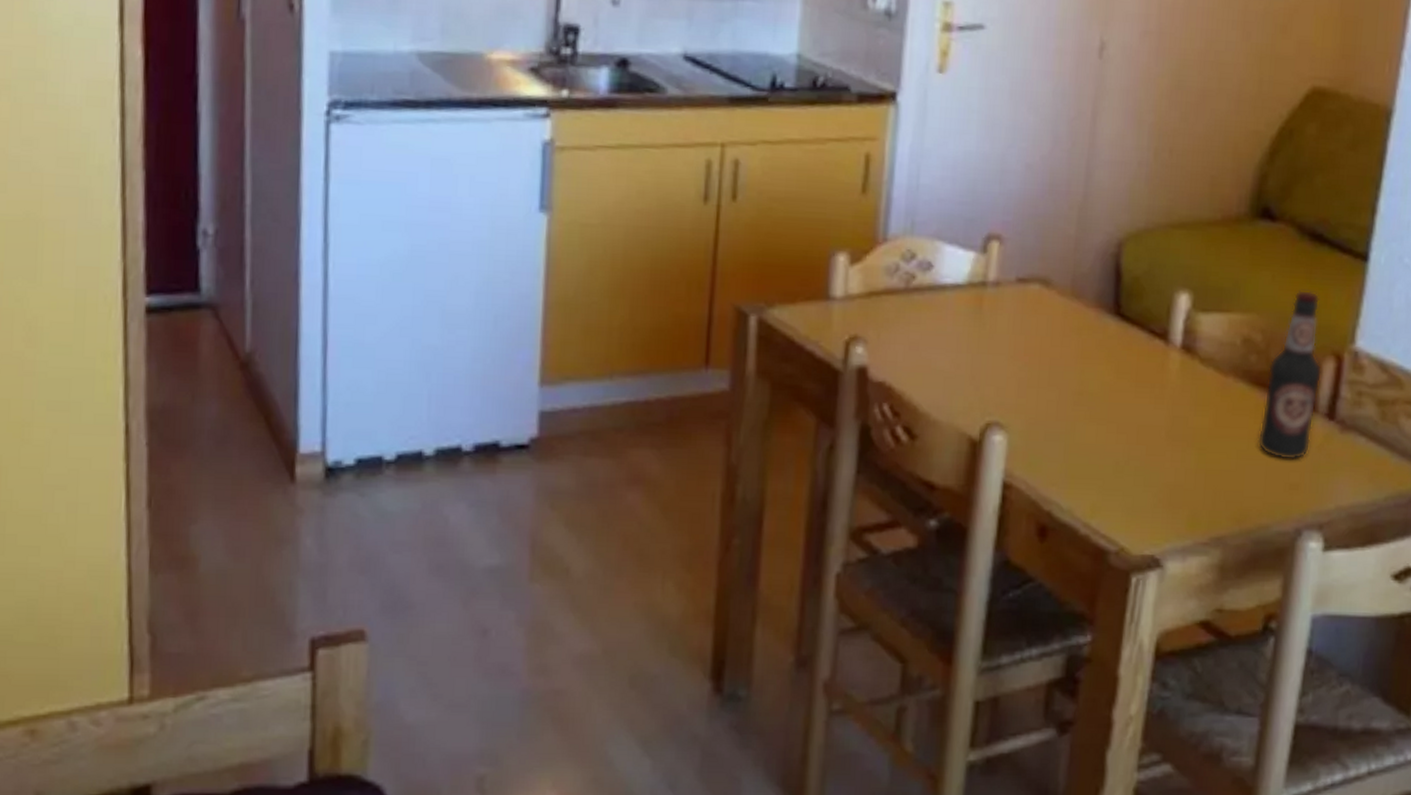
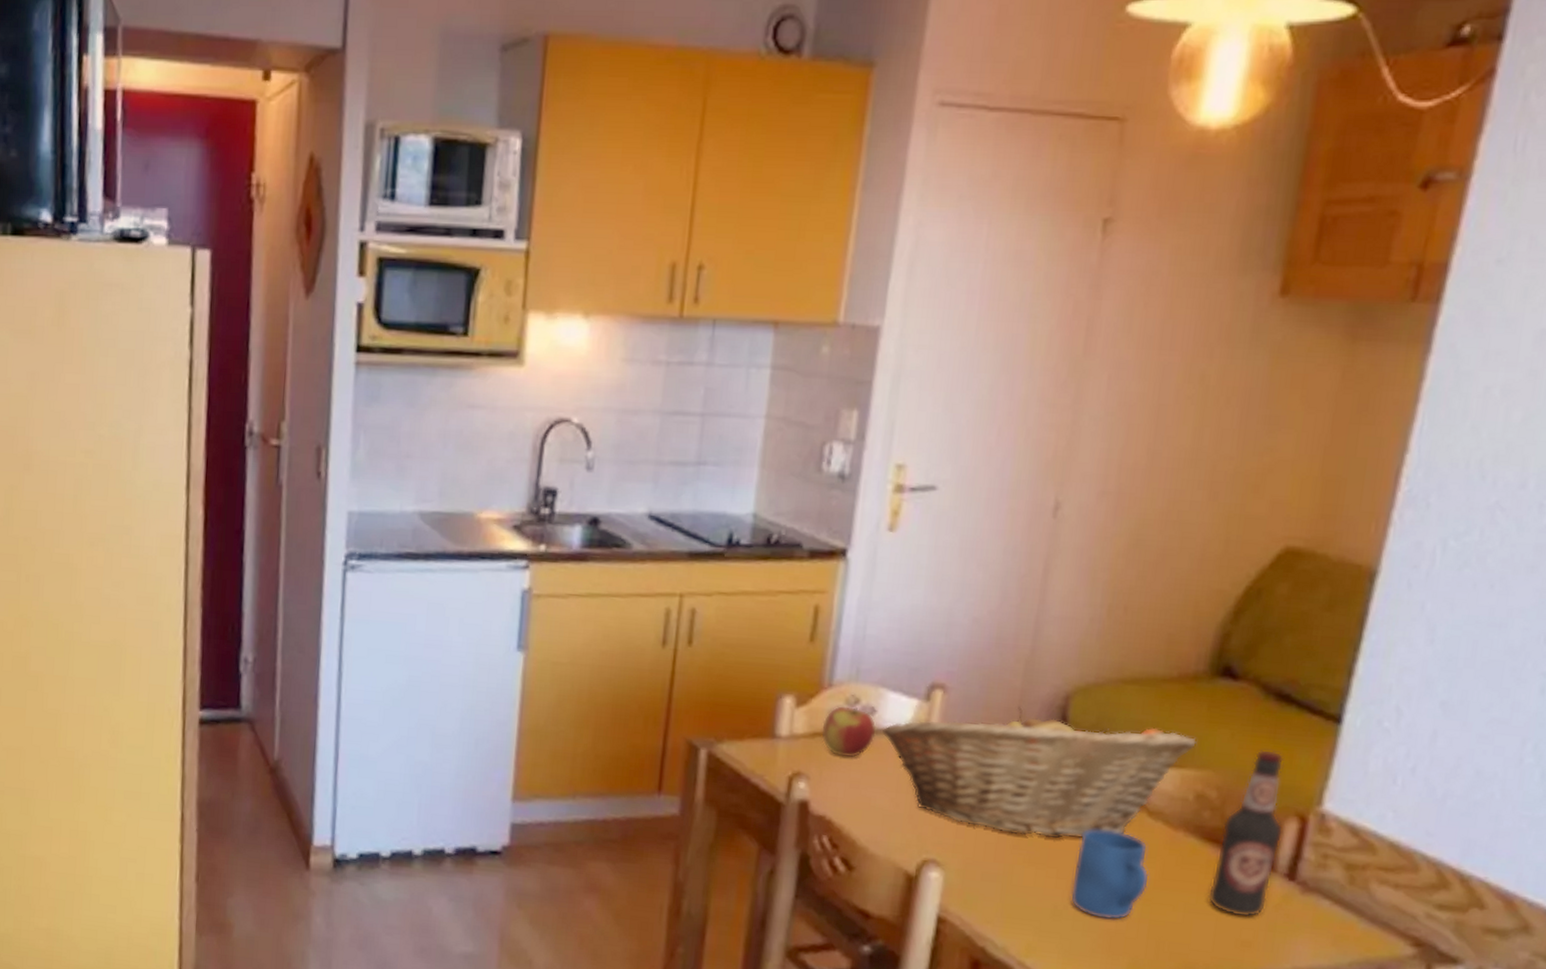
apple: none [877,262,934,318] -> present [821,706,877,758]
fruit basket: none [940,254,1241,392] -> present [882,705,1196,839]
mug: none [1130,379,1203,473] -> present [1070,829,1149,920]

